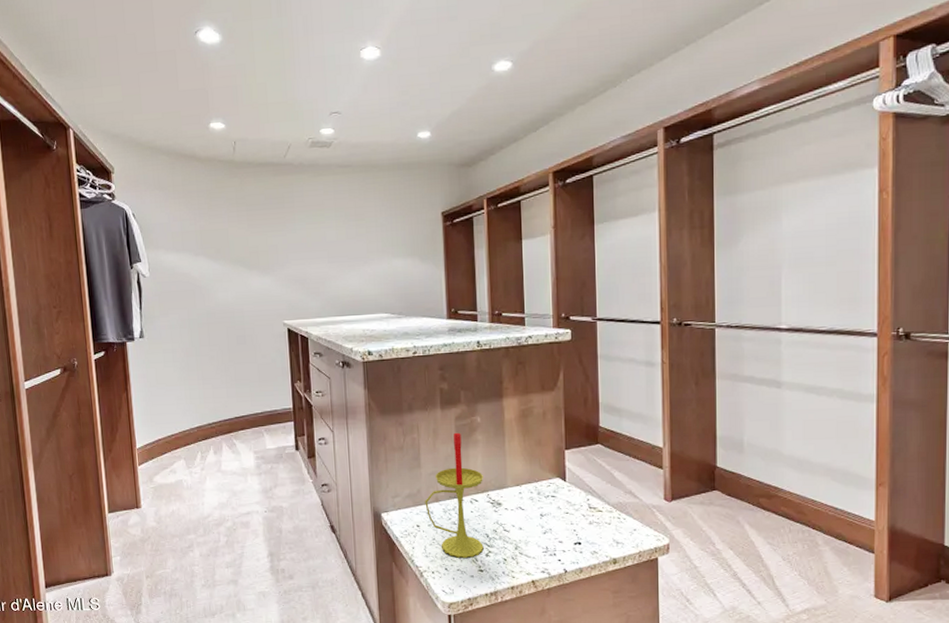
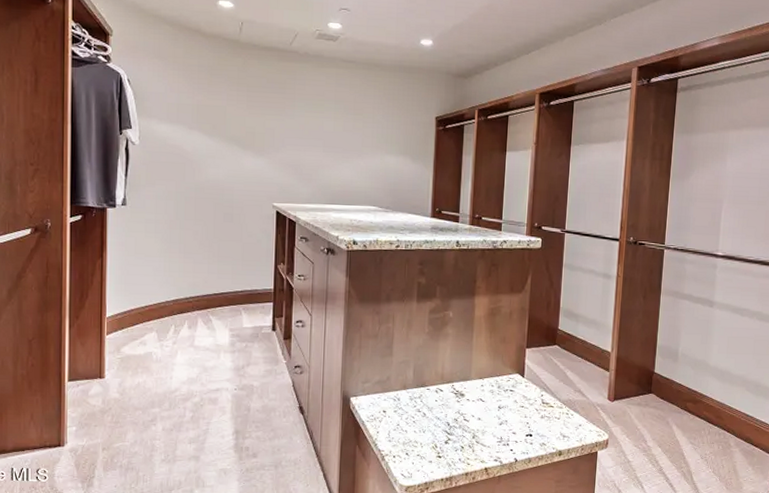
candle: present [425,432,484,558] -> none [393,325,450,444]

